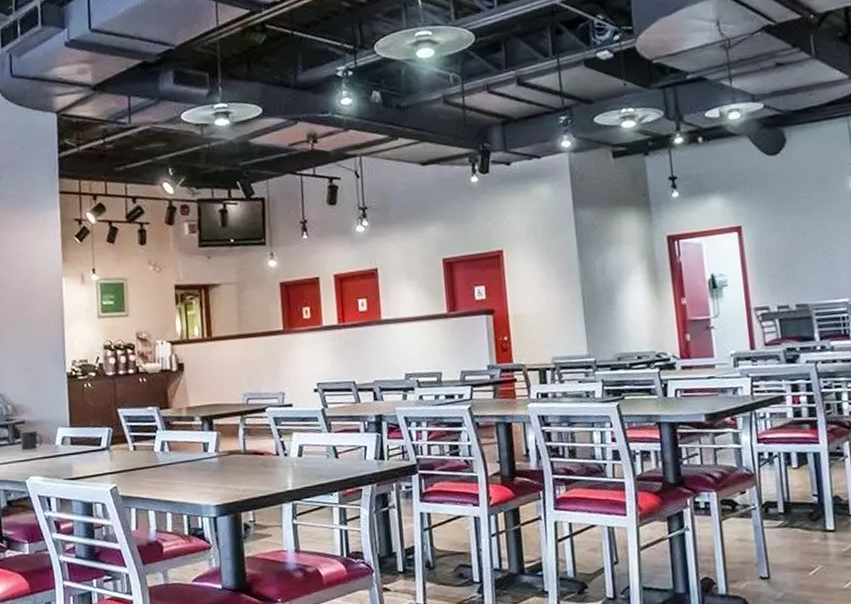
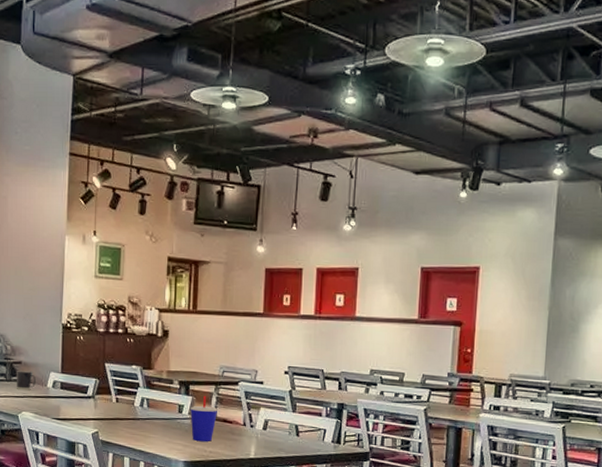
beverage cup: none [216,429,247,480] -> present [190,396,217,442]

